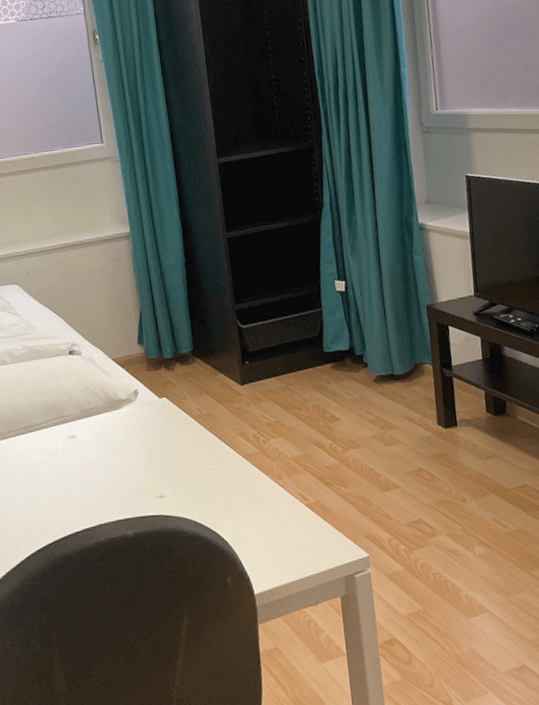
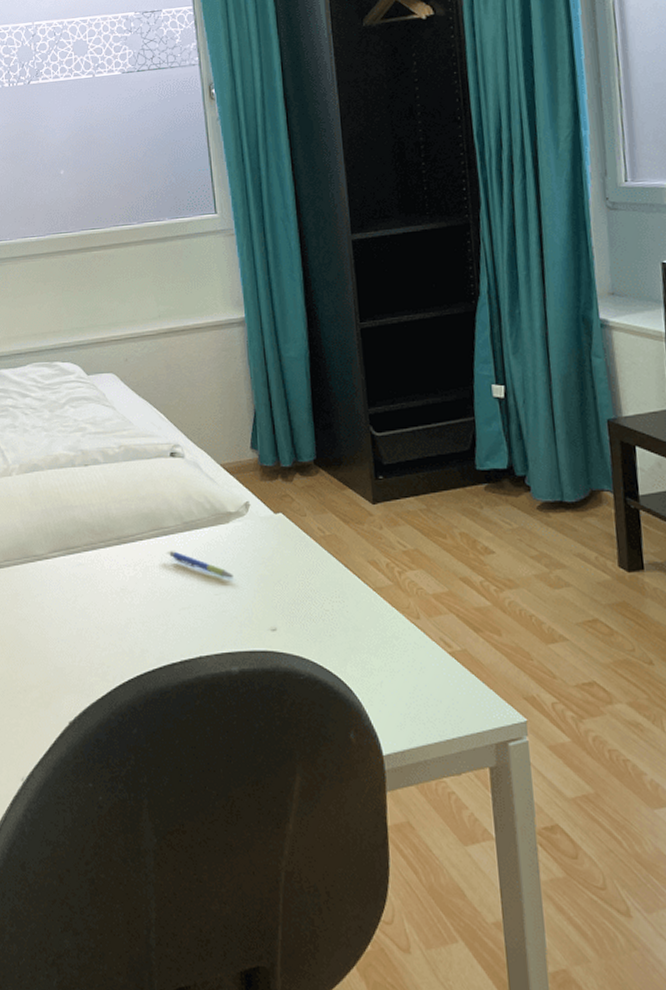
pen: none [70,436,126,456] -> present [169,551,234,578]

